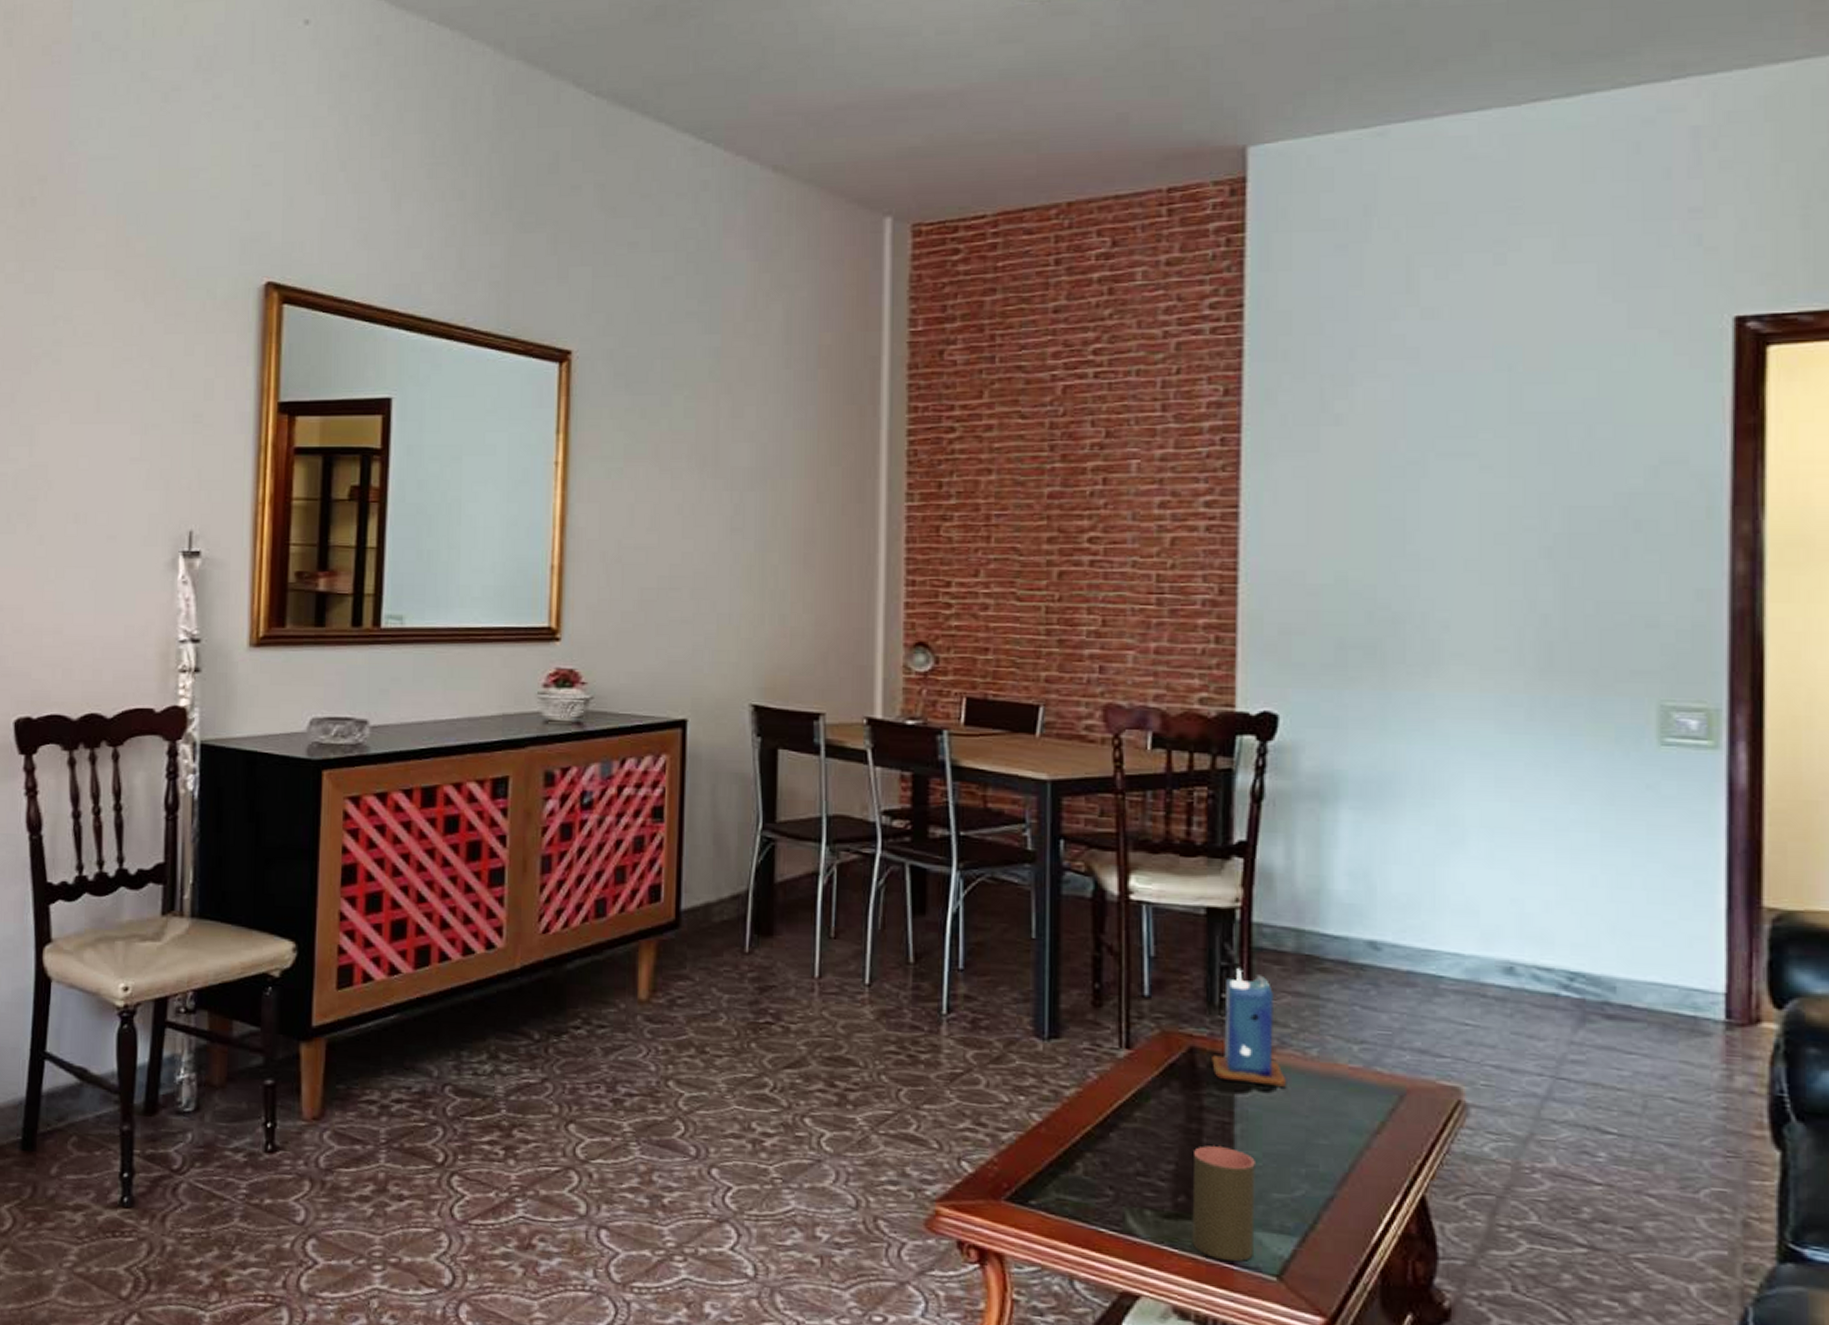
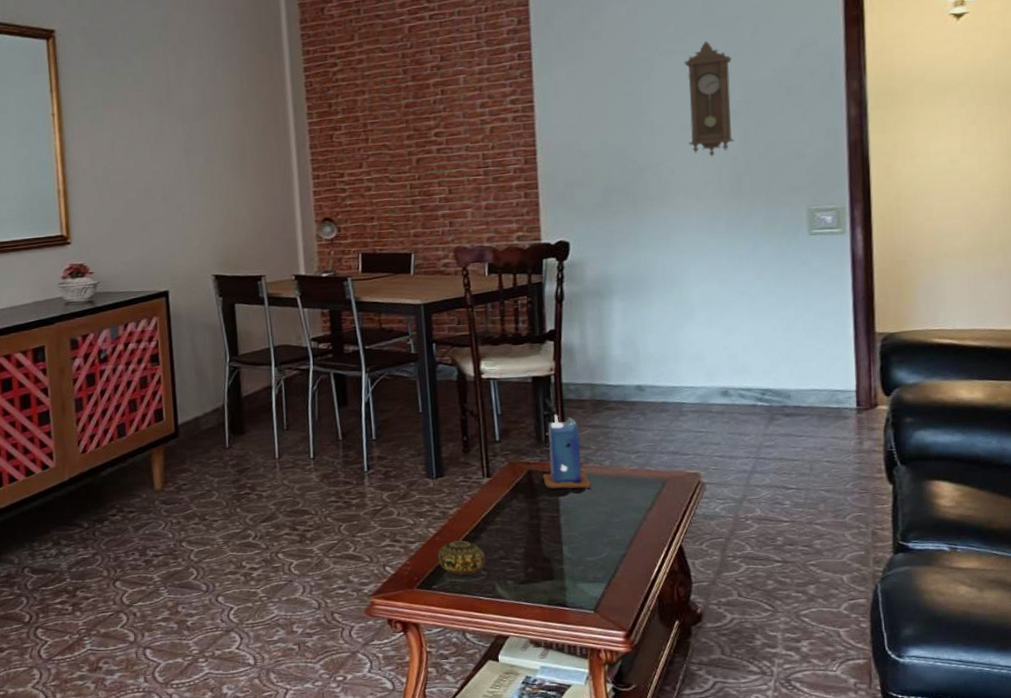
decorative ball: none [1040,1137,1113,1192] -> present [437,540,485,575]
cup: present [1192,1145,1255,1262] -> none [536,532,578,606]
pendulum clock: none [1473,442,1549,613] -> present [684,40,734,157]

